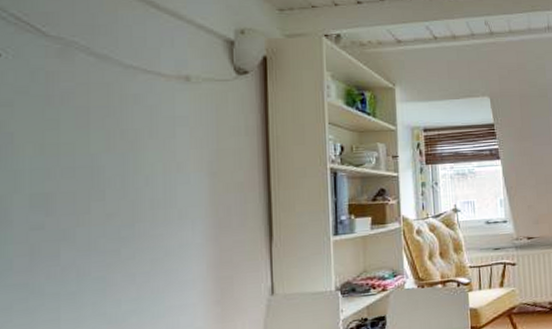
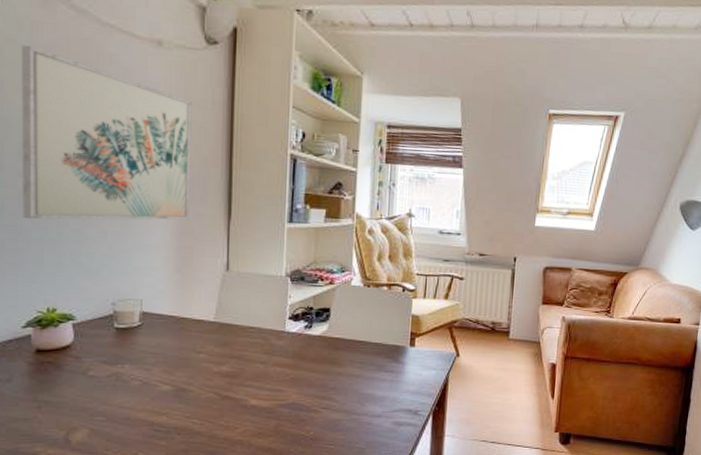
wall art: none [35,96,228,274] -> present [22,45,192,220]

